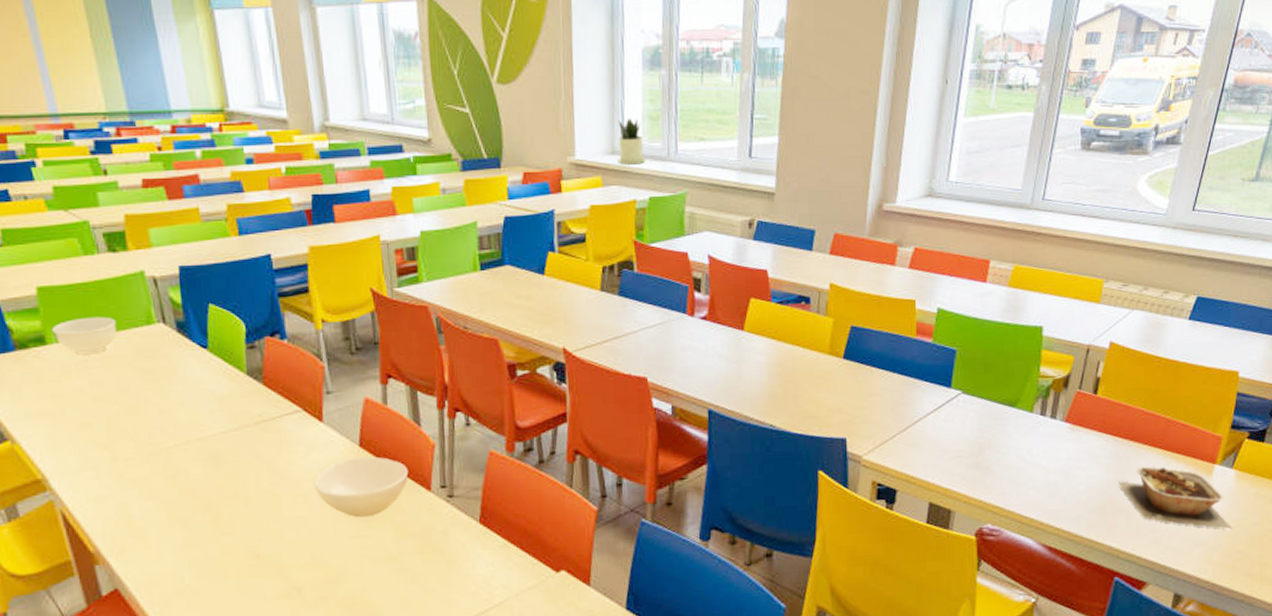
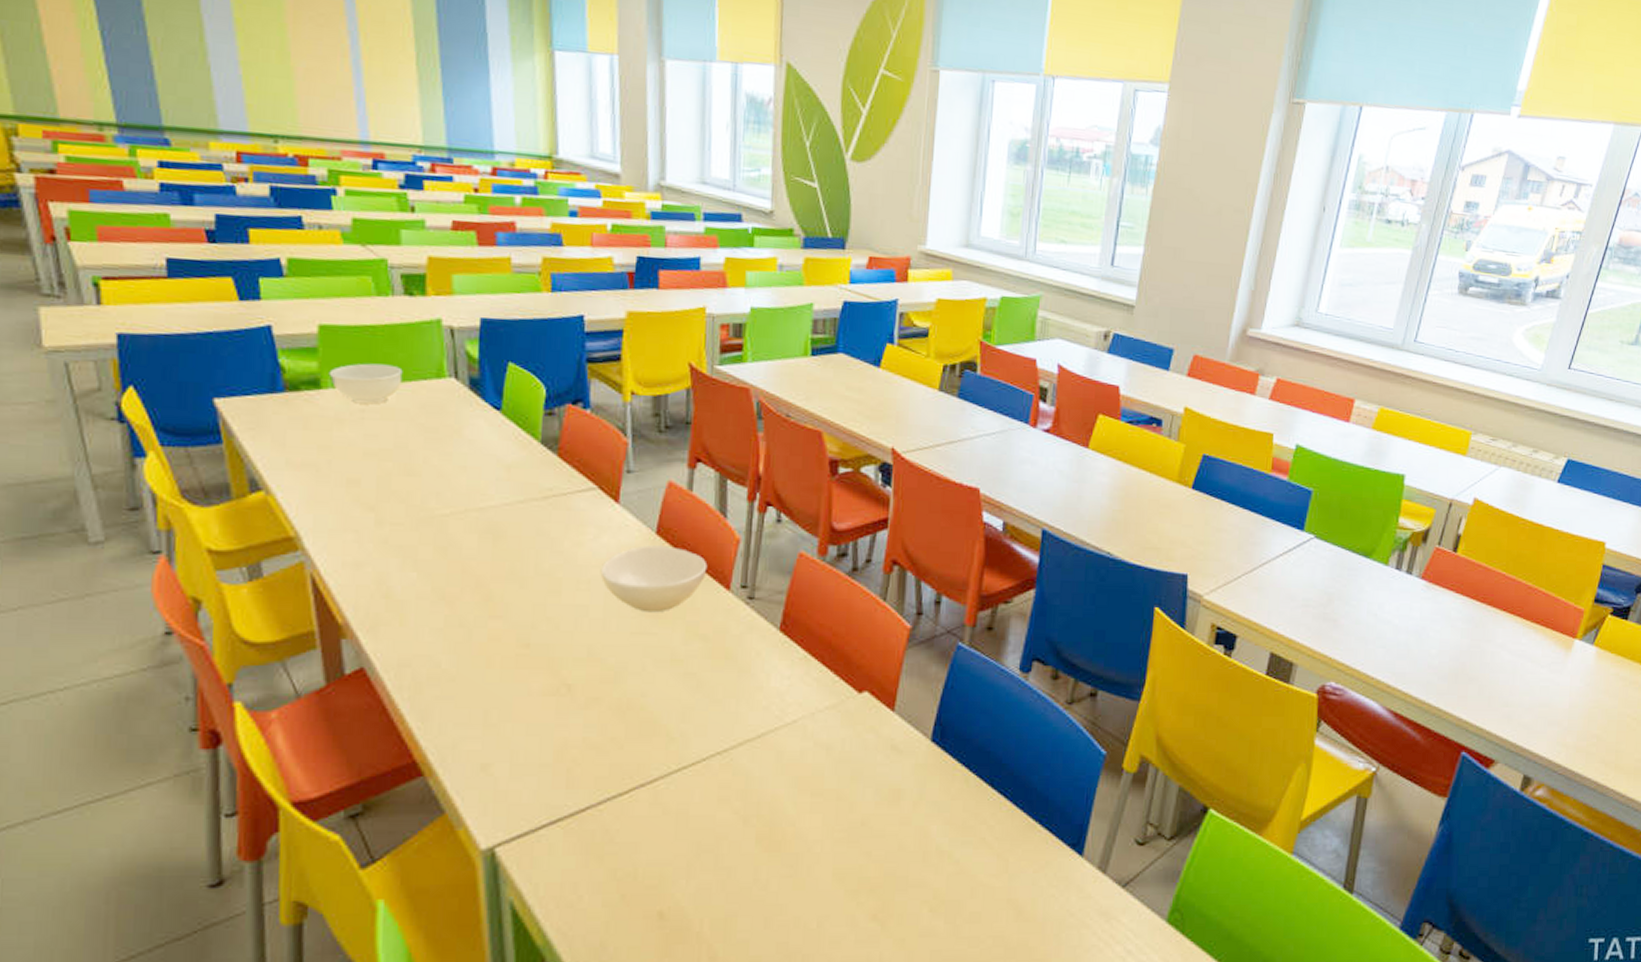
planter: present [617,117,646,165] -> none [971,211,1002,261]
food container: present [1117,466,1233,530] -> none [1471,634,1589,711]

